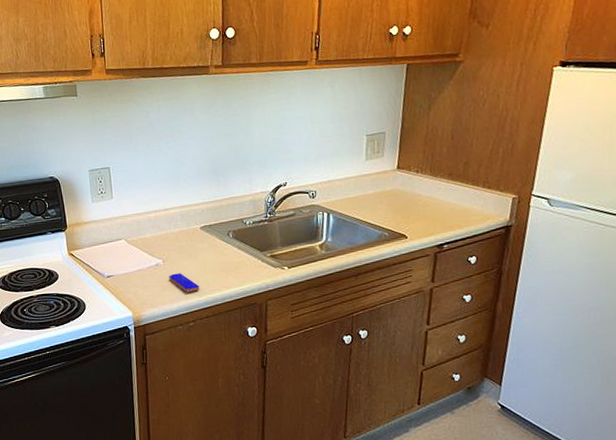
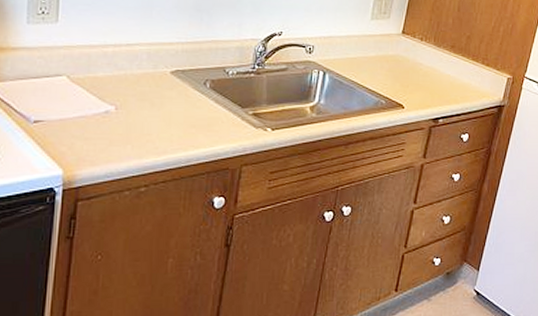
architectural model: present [169,273,200,293] -> none [120,125,160,150]

